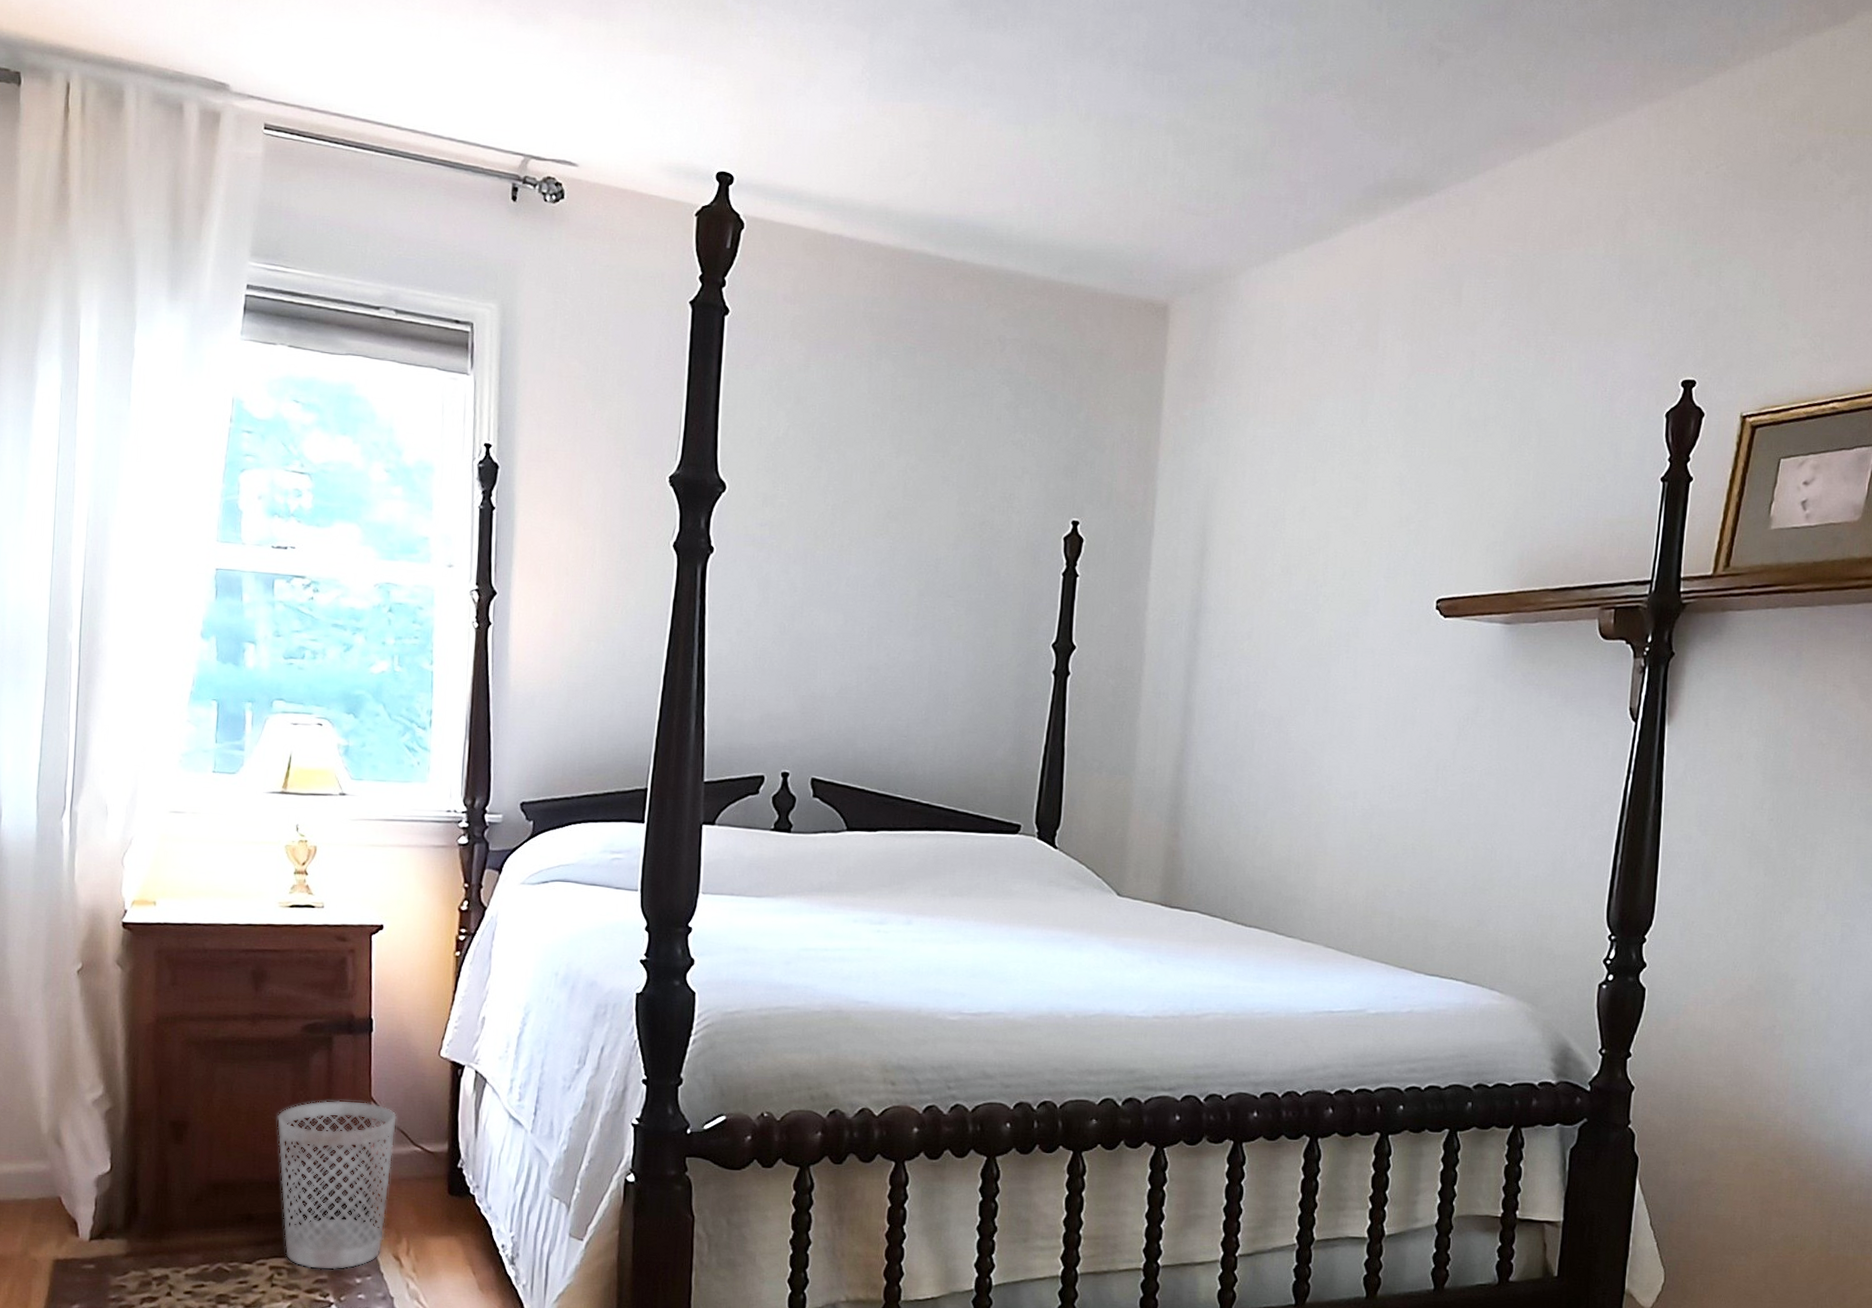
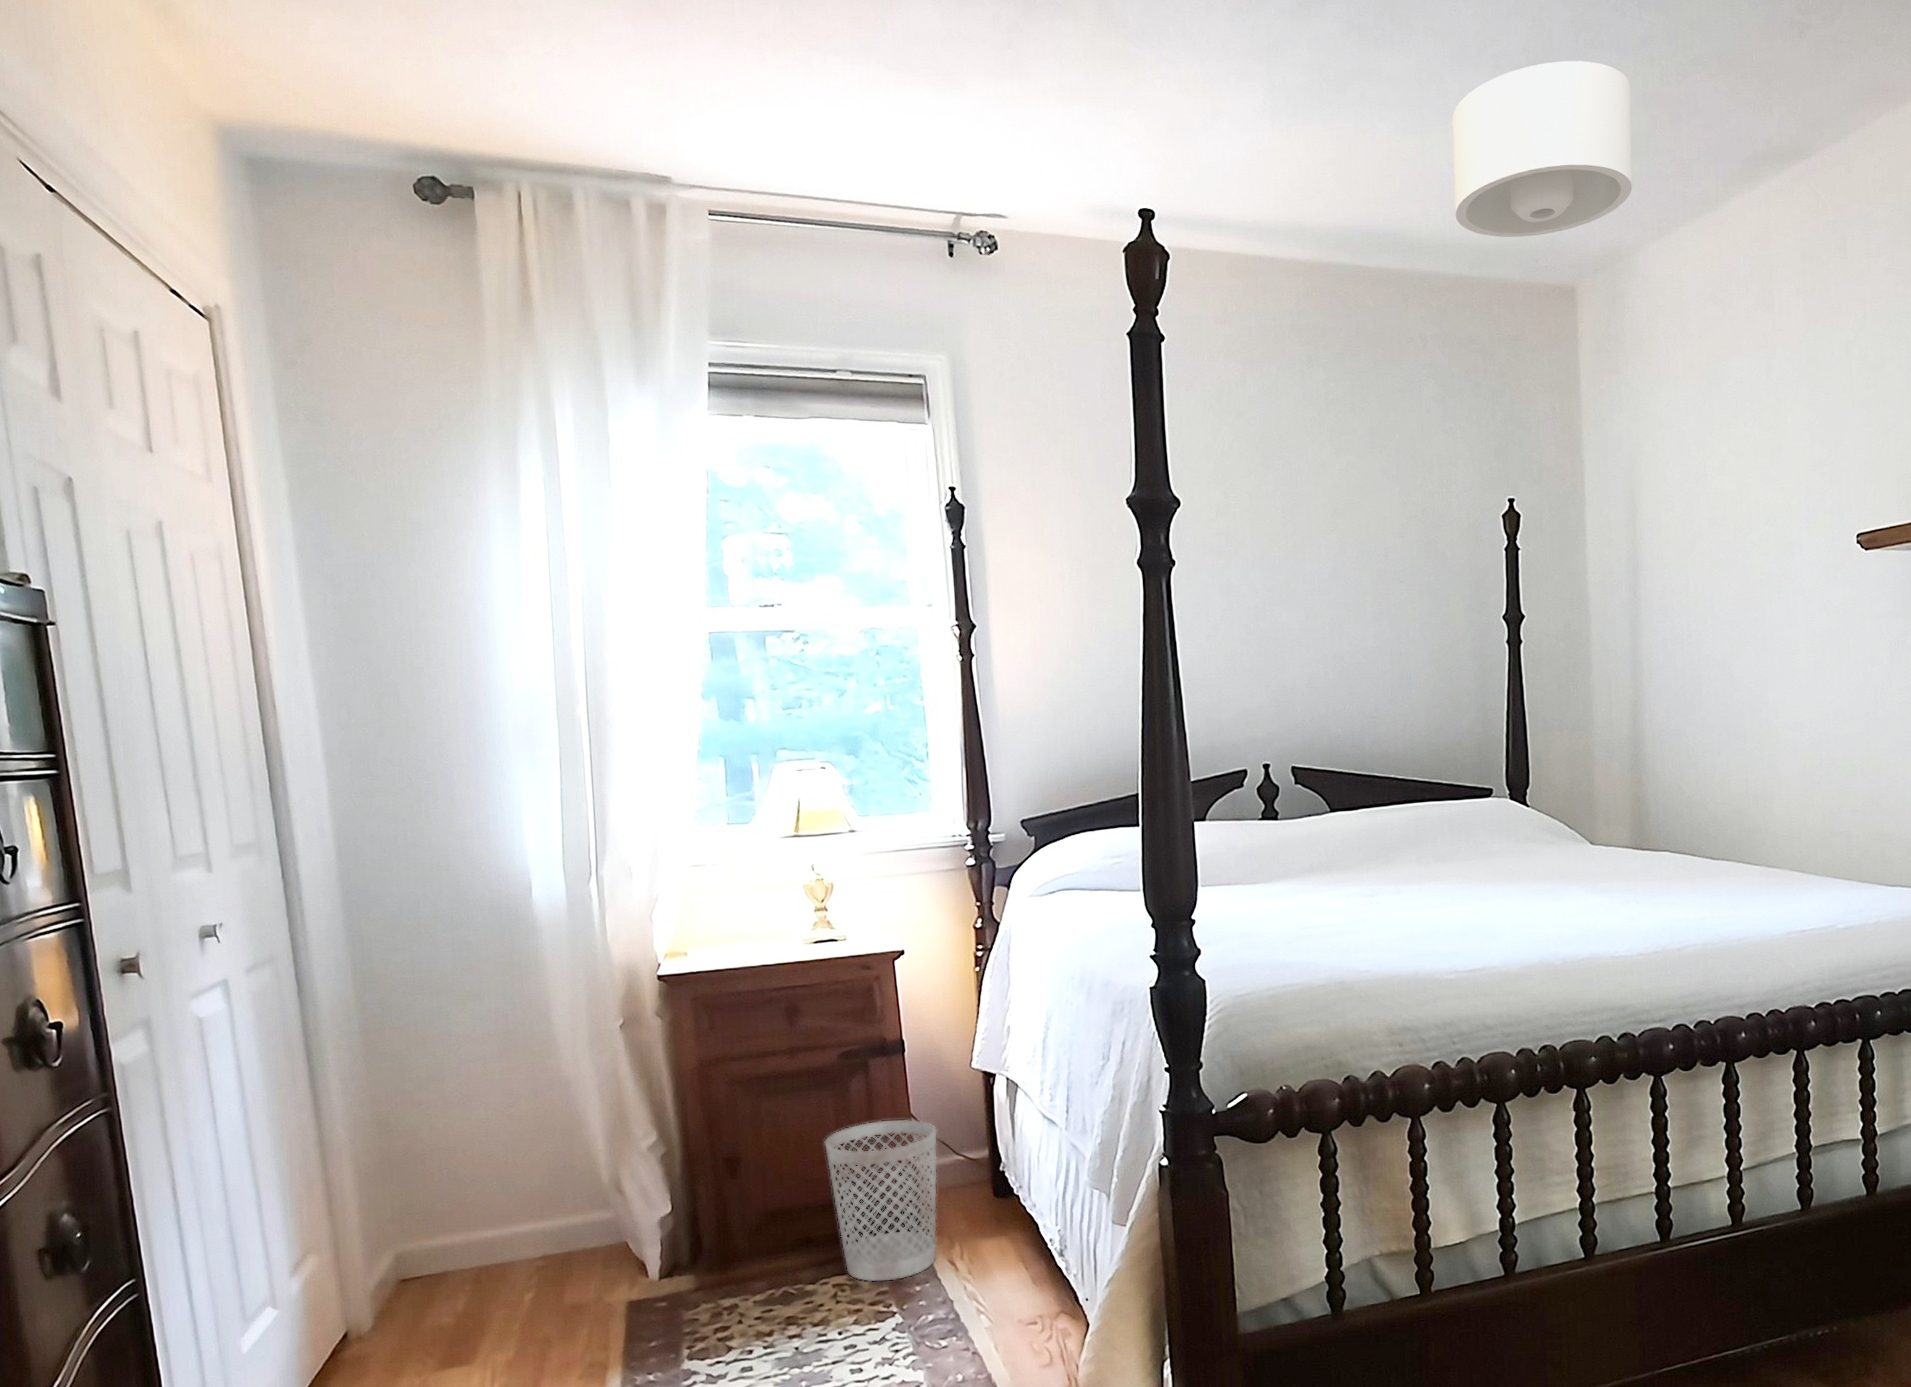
ceiling light: none [1050,63,1252,247] -> present [1452,60,1633,238]

